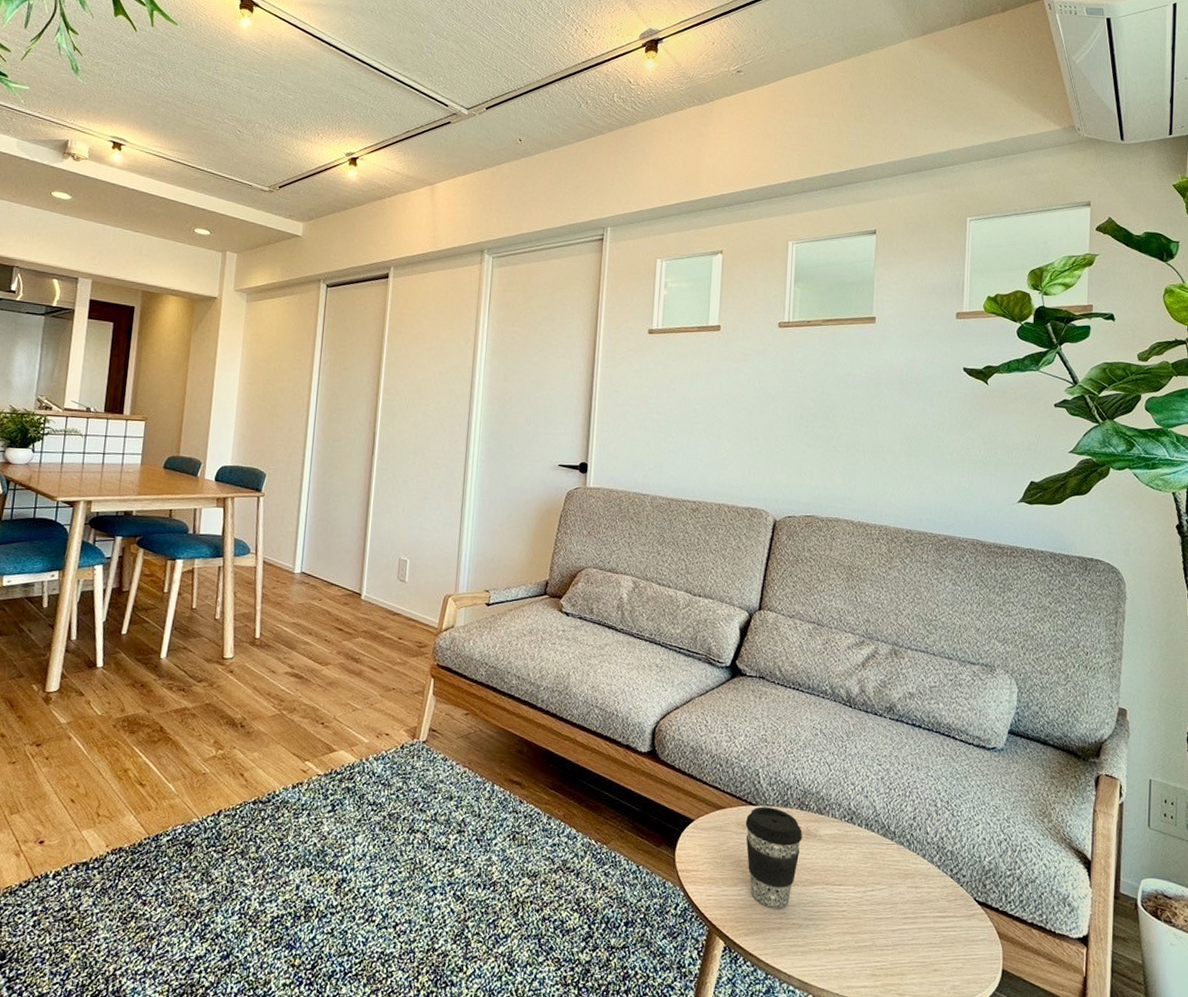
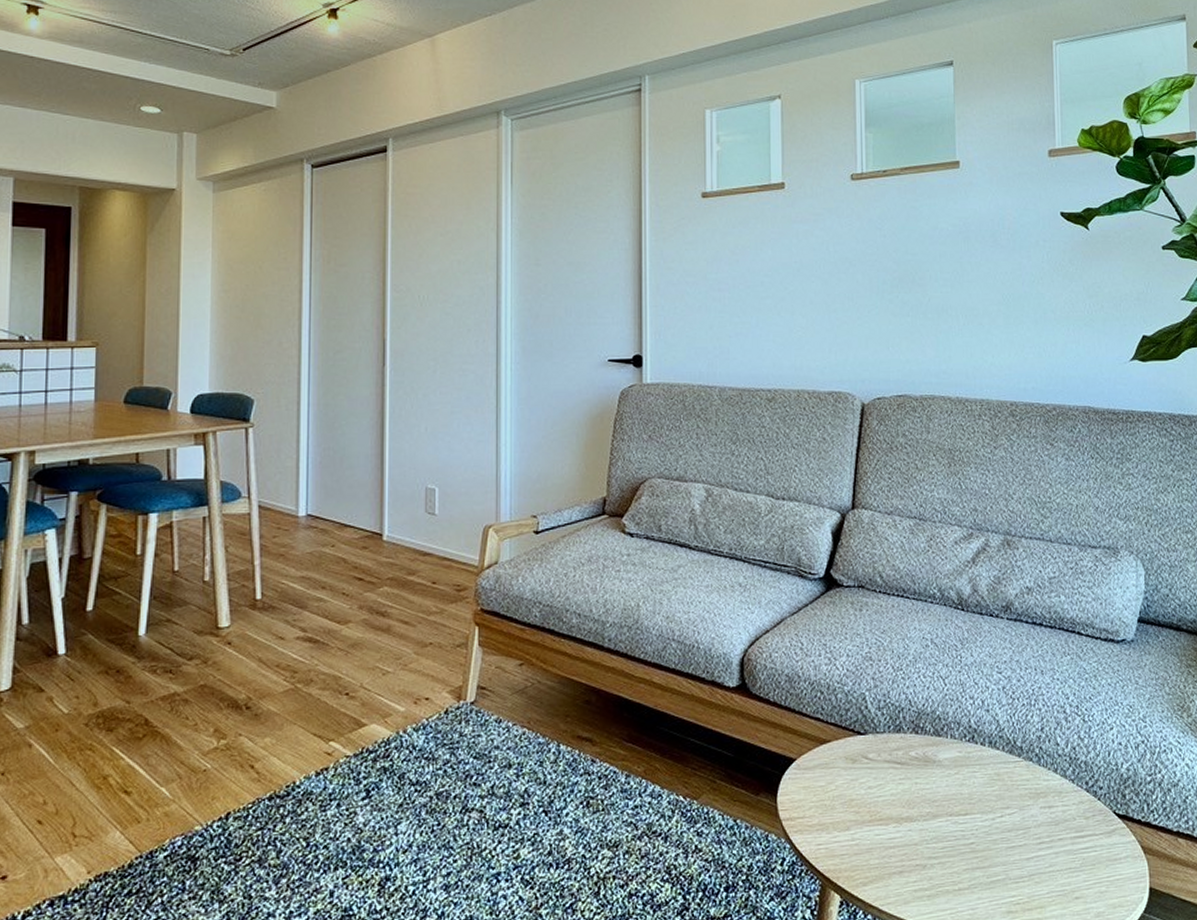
coffee cup: present [745,806,802,908] -> none [854,734,919,850]

